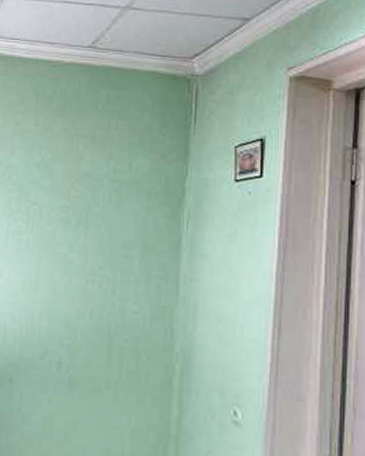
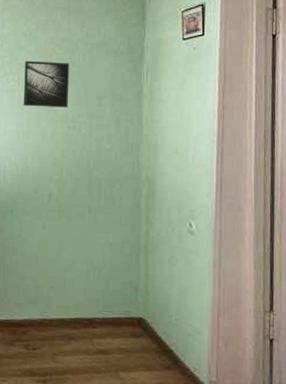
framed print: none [31,197,92,257] -> present [23,60,70,108]

